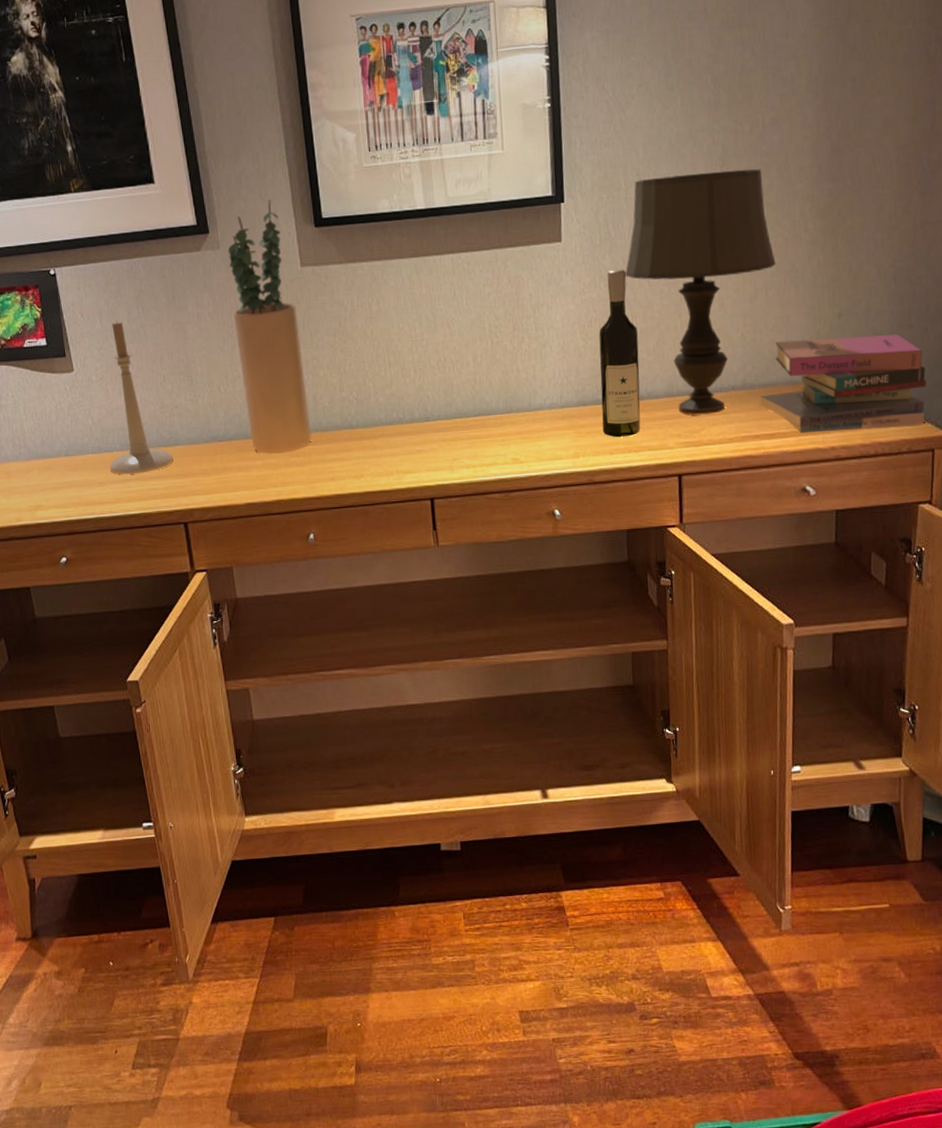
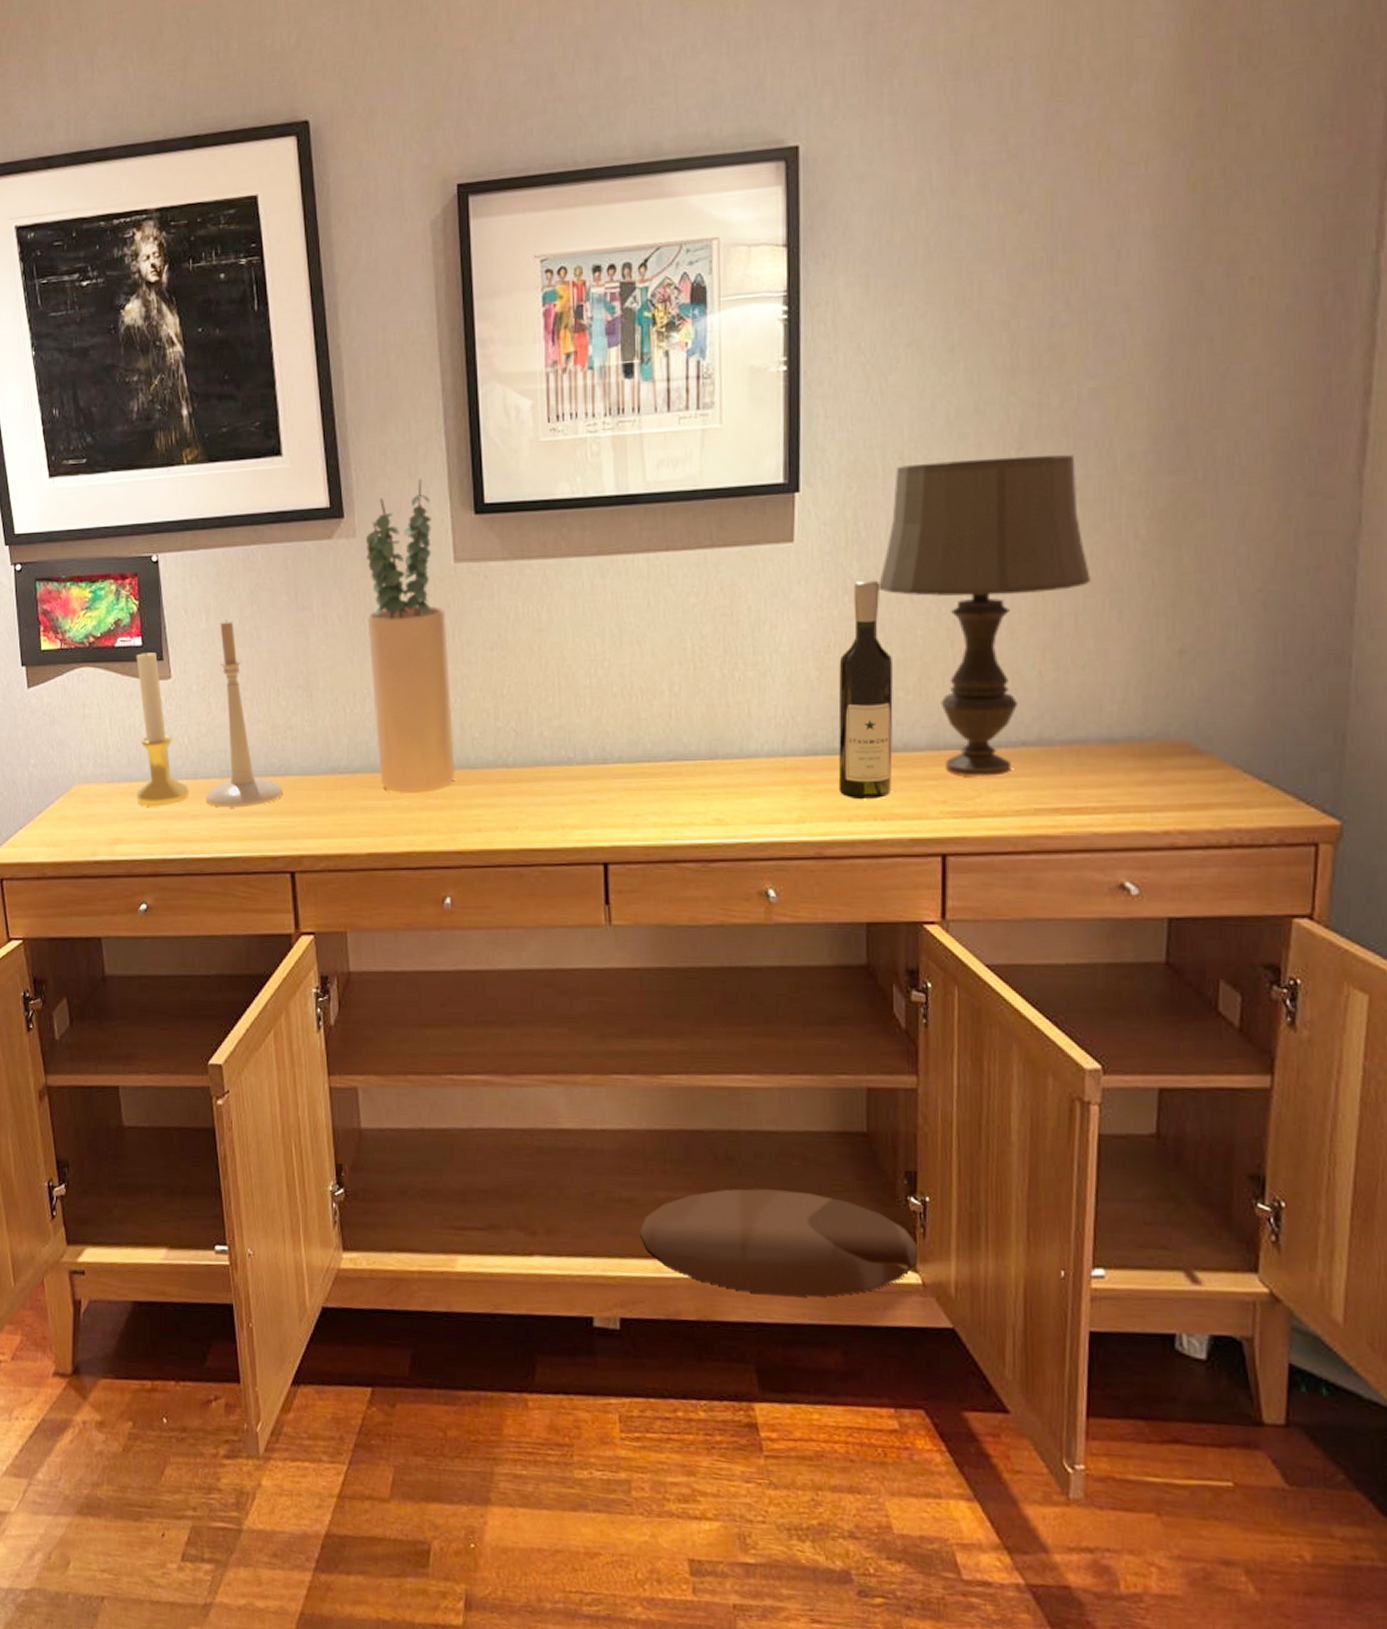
candle holder: none [42,348,96,478] -> present [136,649,189,807]
platter: none [471,733,673,812] -> present [639,1188,919,1297]
books: present [759,334,927,434] -> none [1061,682,1310,810]

